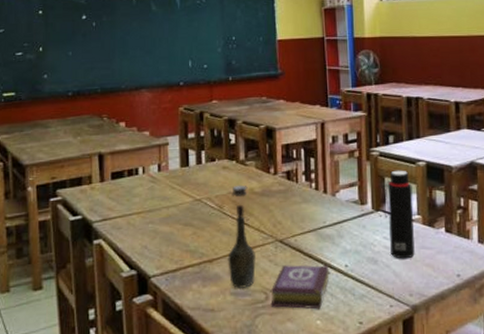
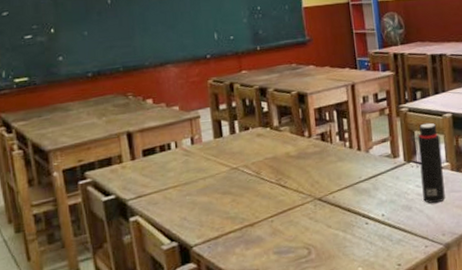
bottle: present [228,185,256,288] -> none [268,150,297,248]
book: present [270,265,330,309] -> none [312,216,368,261]

